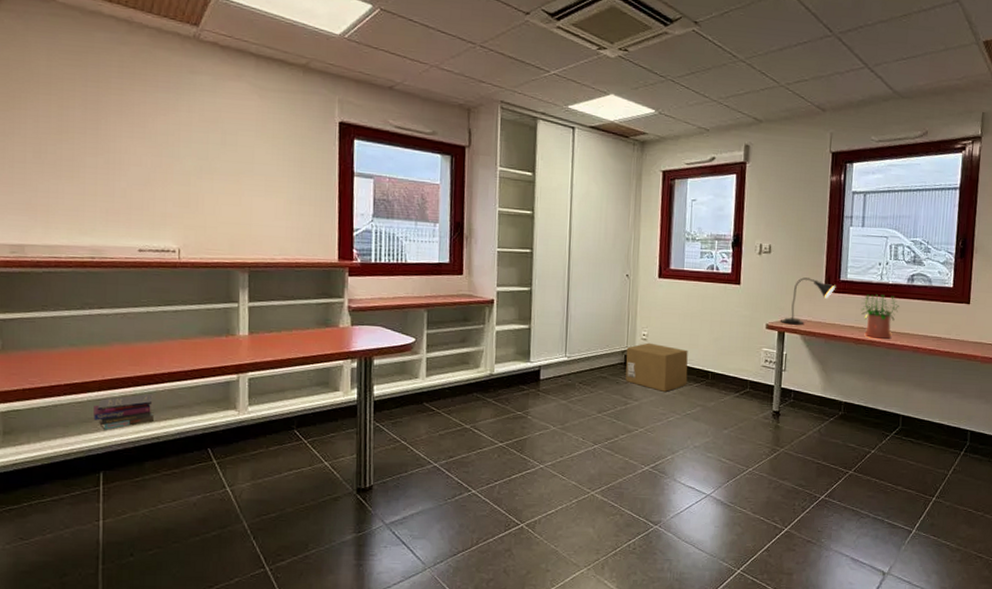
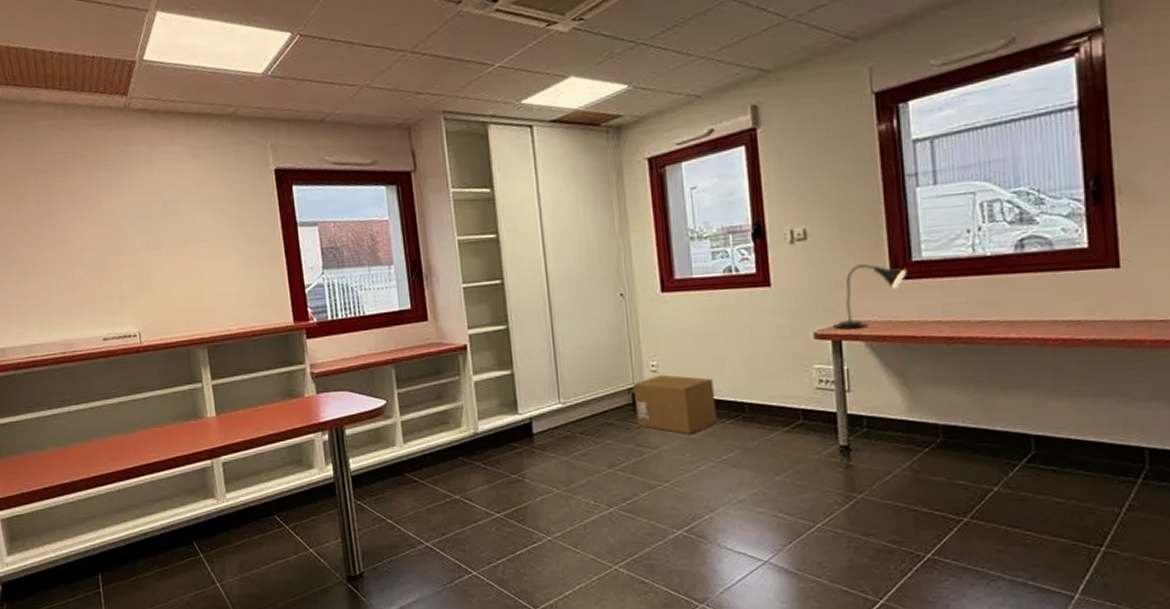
books: present [93,393,154,430] -> none [84,488,139,529]
potted plant: present [860,294,899,339] -> none [947,271,1007,334]

